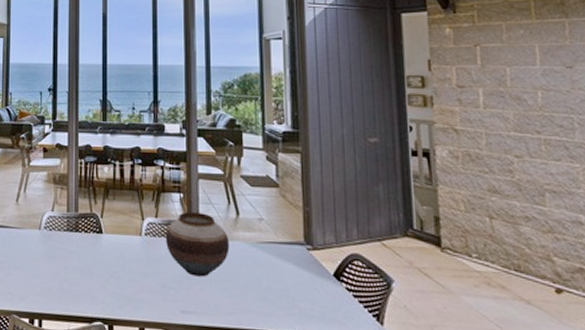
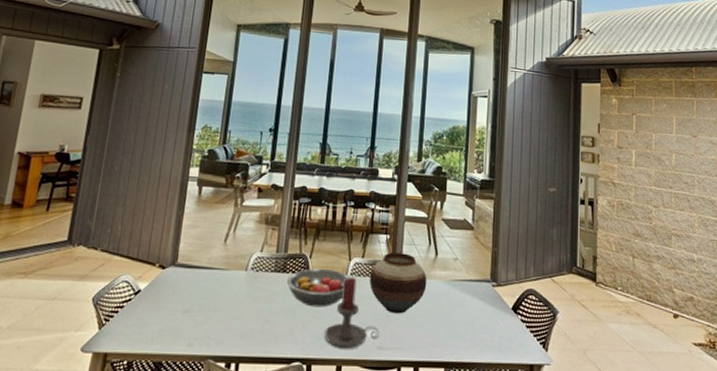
fruit bowl: none [81,227,145,268] -> present [287,268,351,308]
candle holder: none [123,237,181,311] -> present [324,276,379,349]

